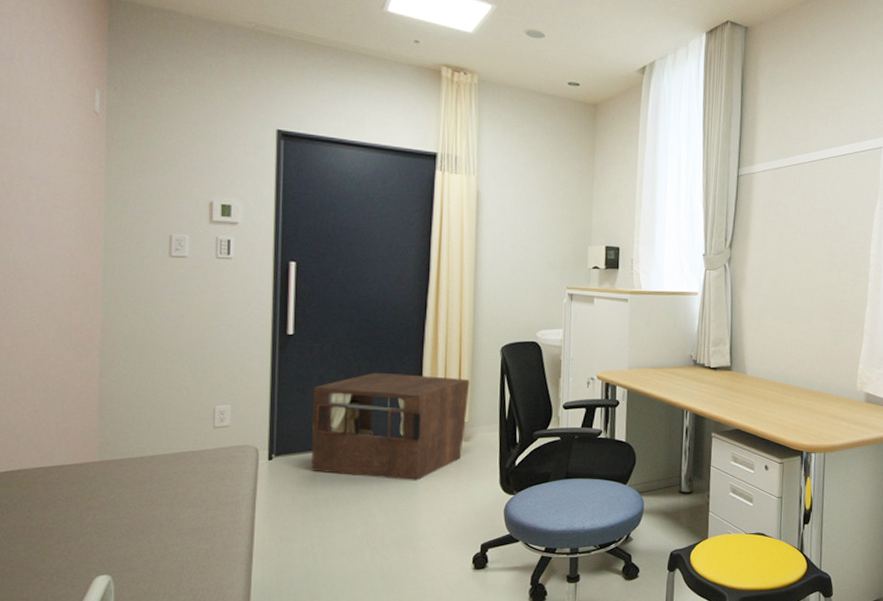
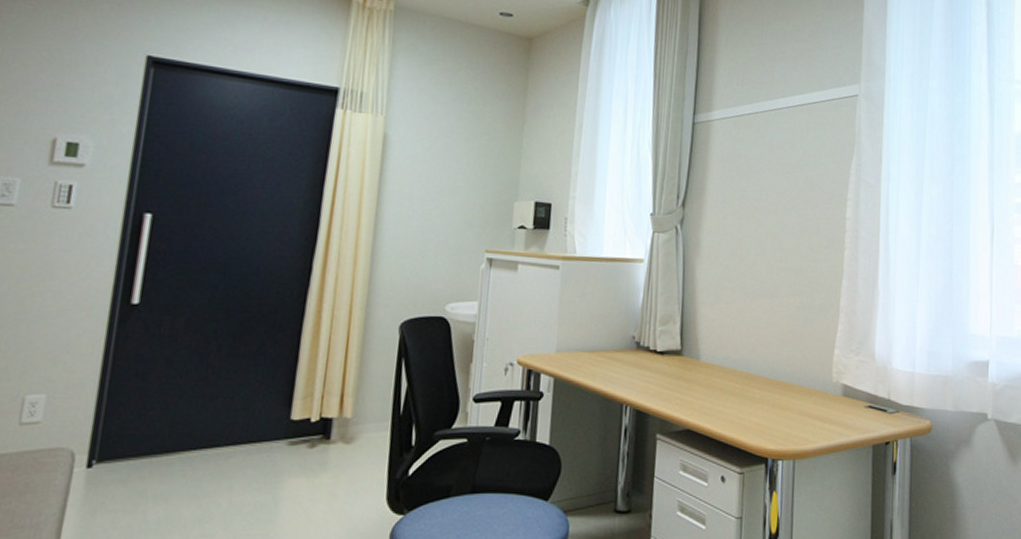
storage cabinet: present [311,372,470,481] -> none [142,353,359,496]

